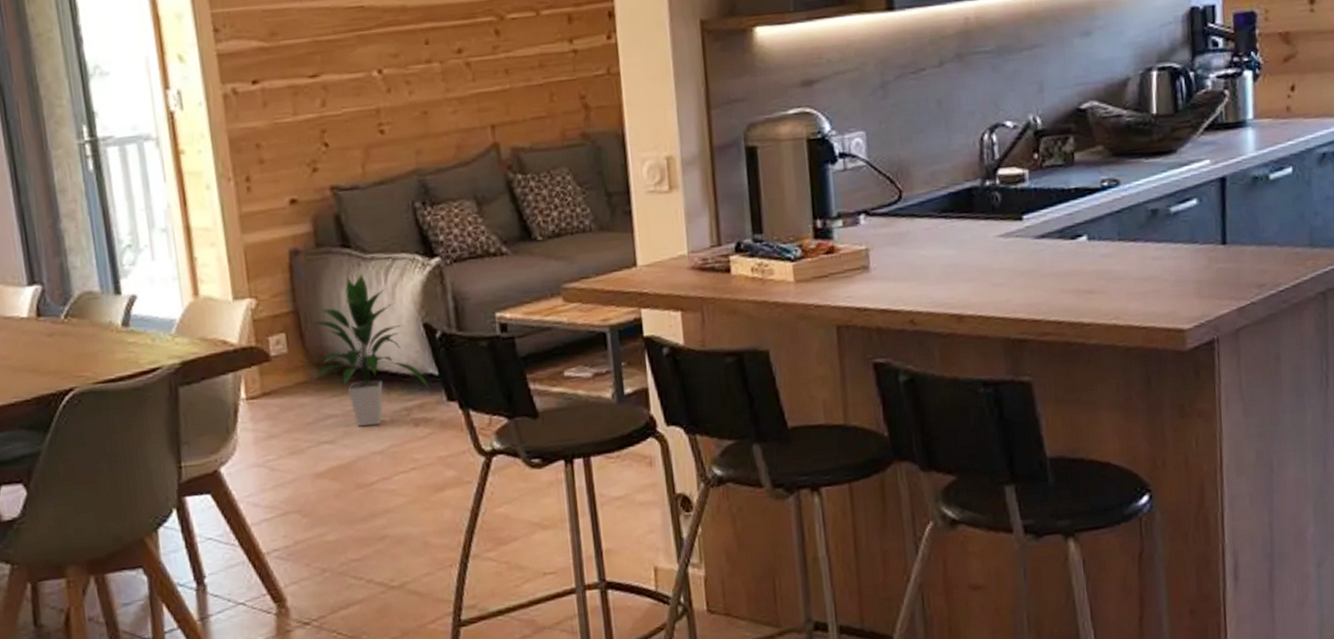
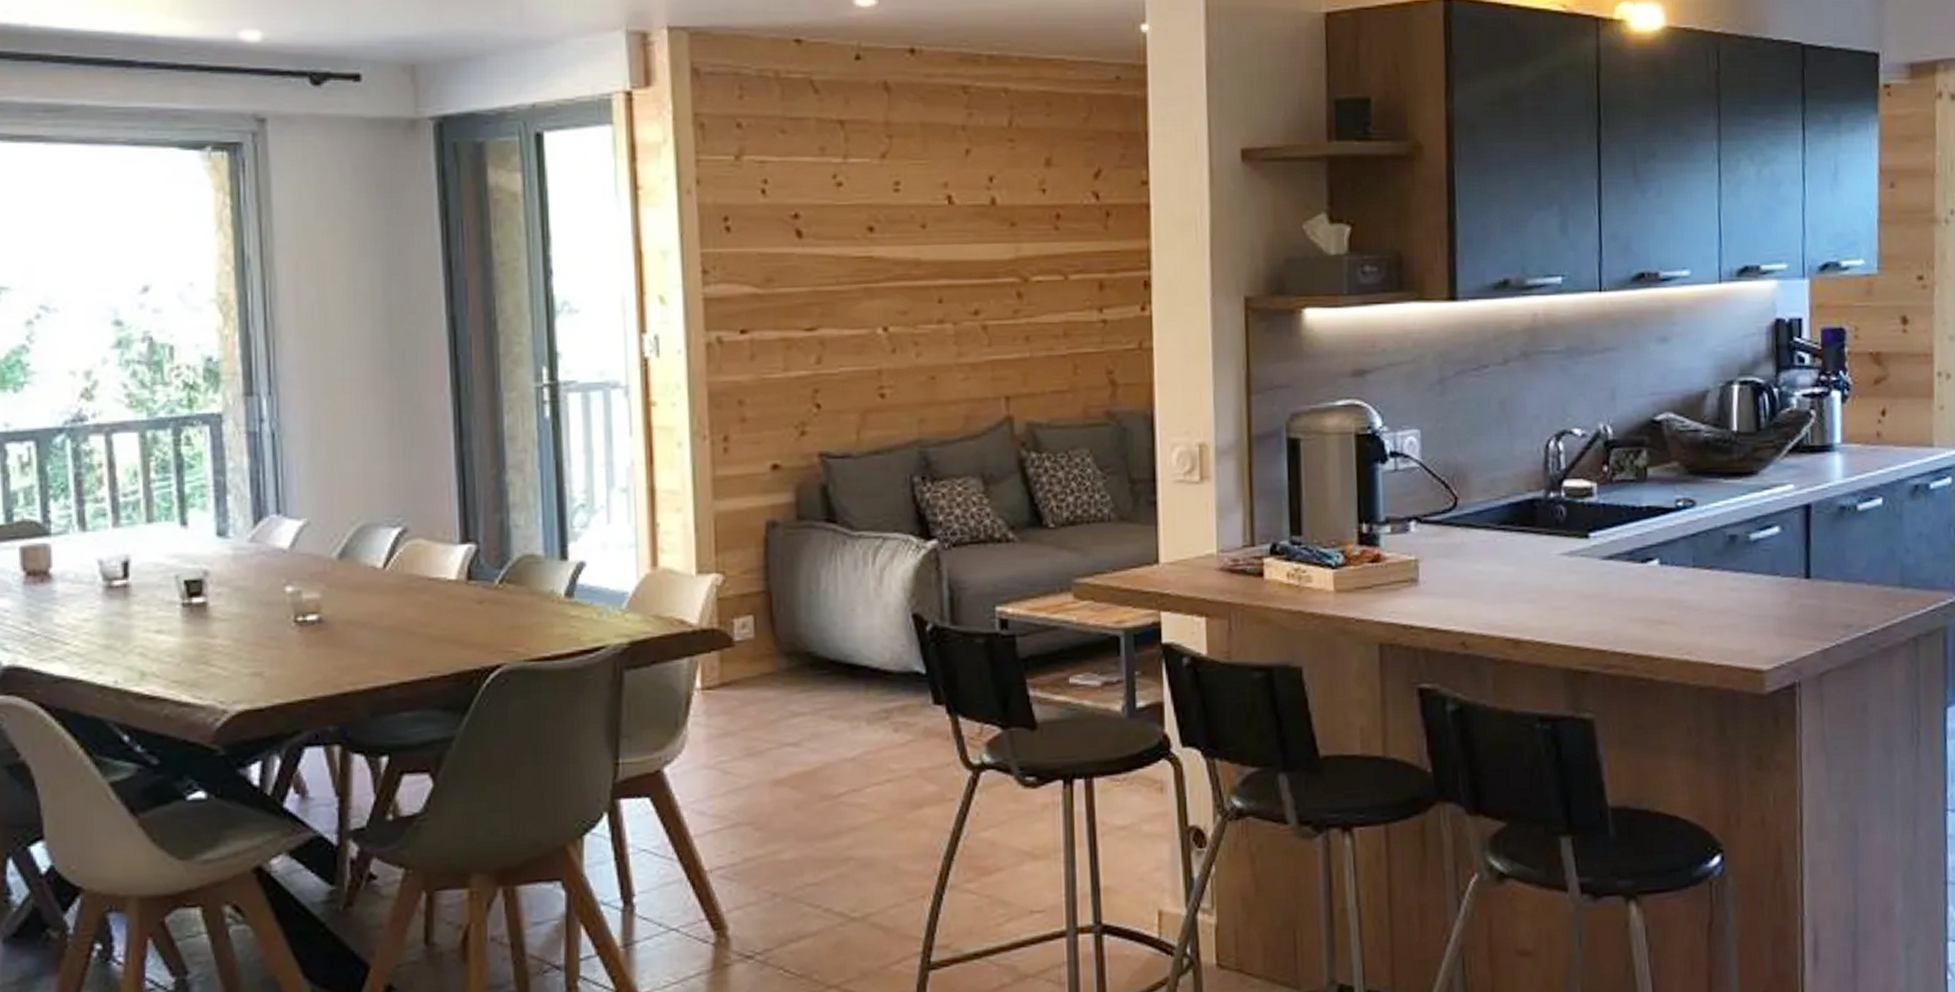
indoor plant: present [306,272,430,427] -> none [778,552,915,729]

